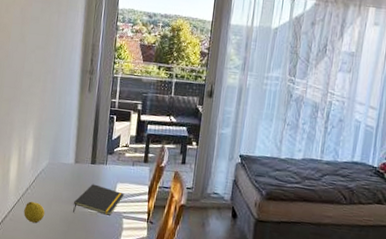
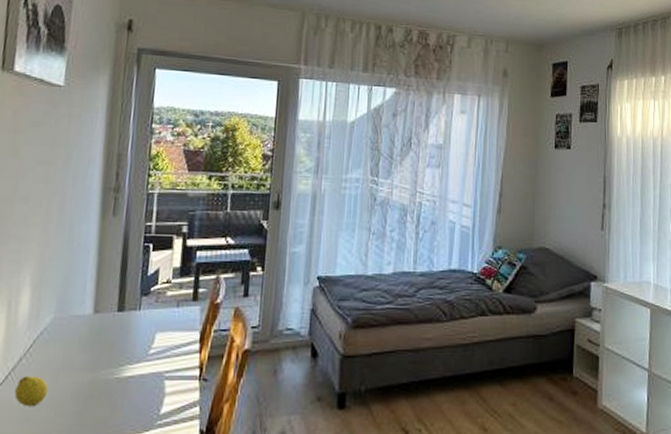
notepad: present [73,184,124,216] -> none [91,339,166,382]

